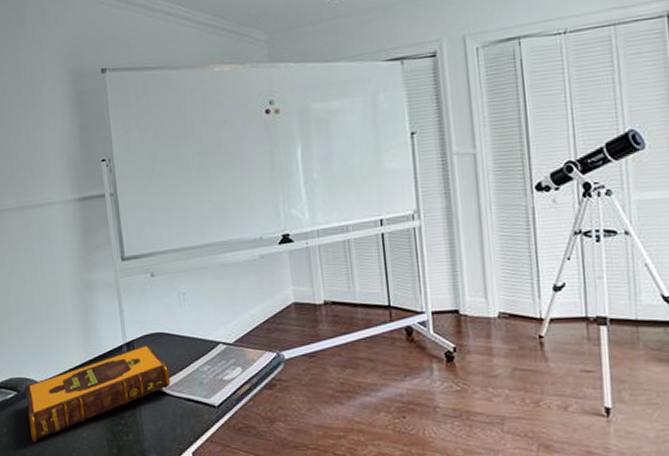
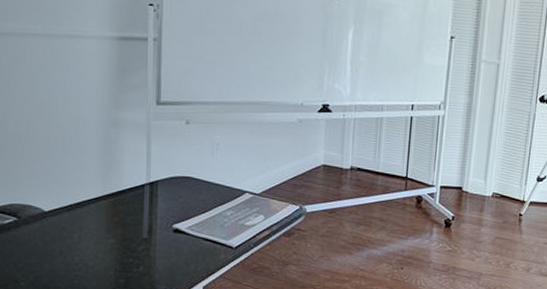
hardback book: present [24,344,171,441] -> none [27,186,192,267]

